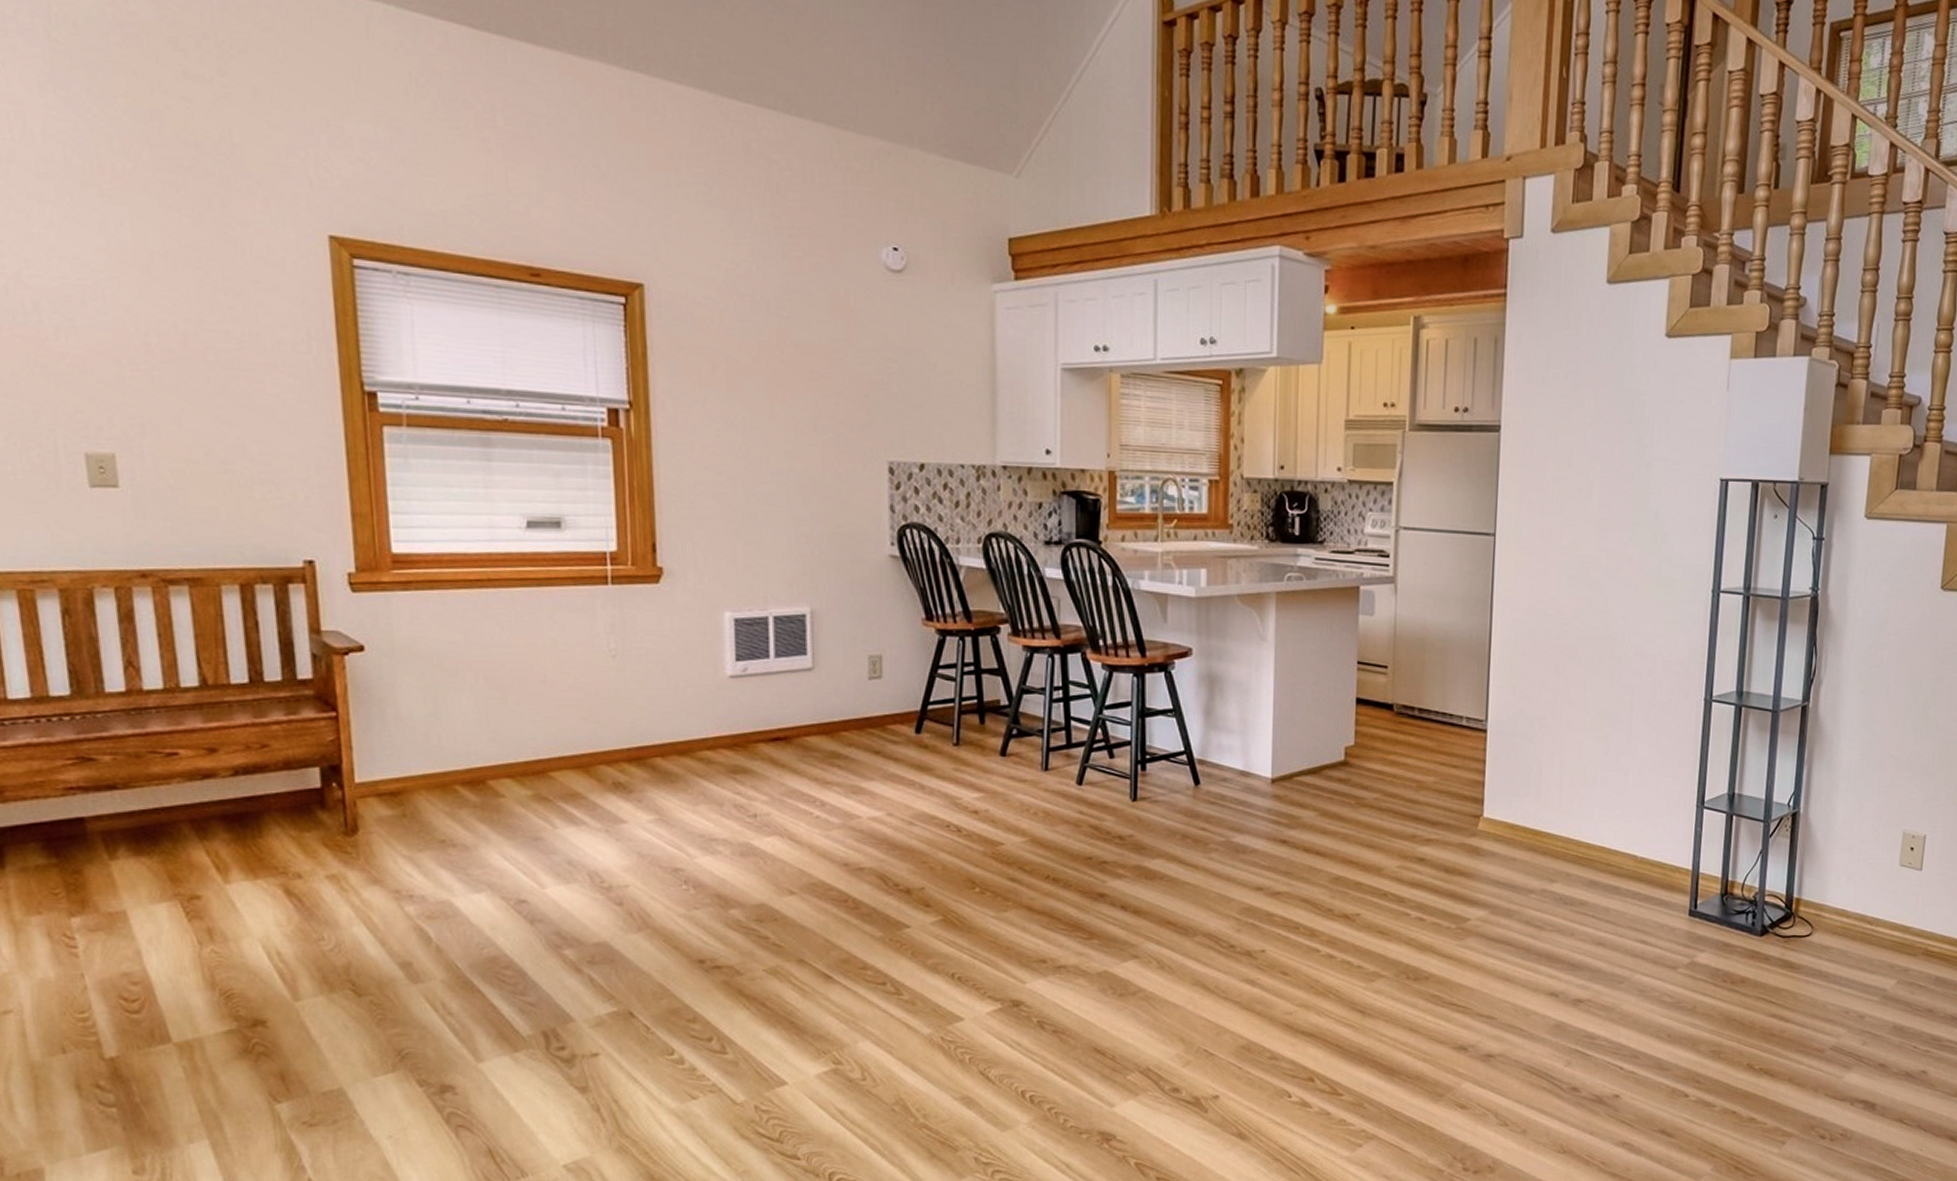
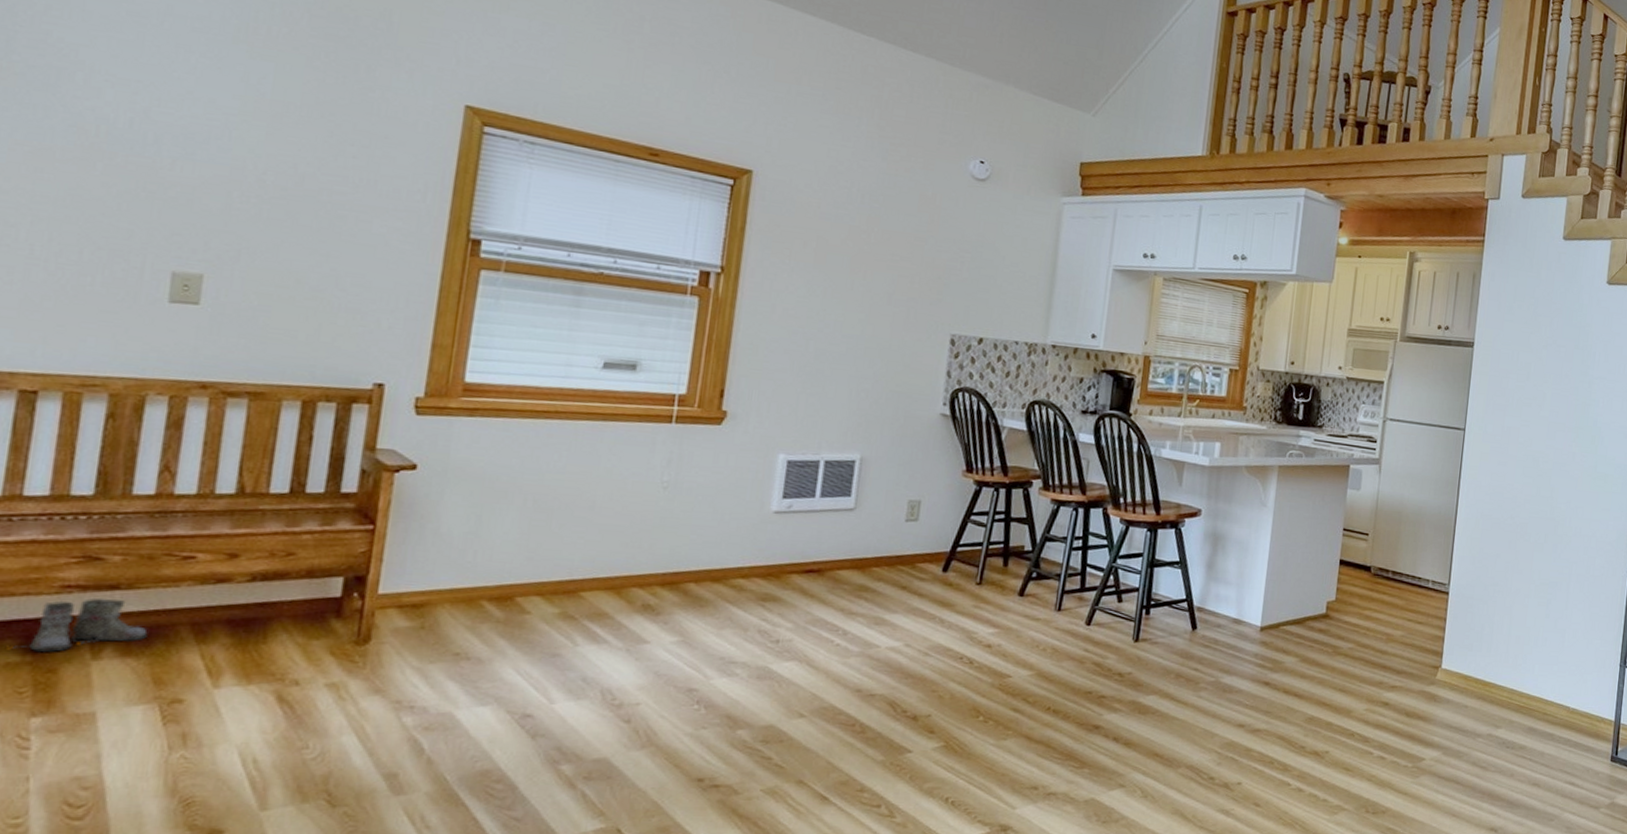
boots: none [38,798,153,855] -> present [13,598,148,653]

